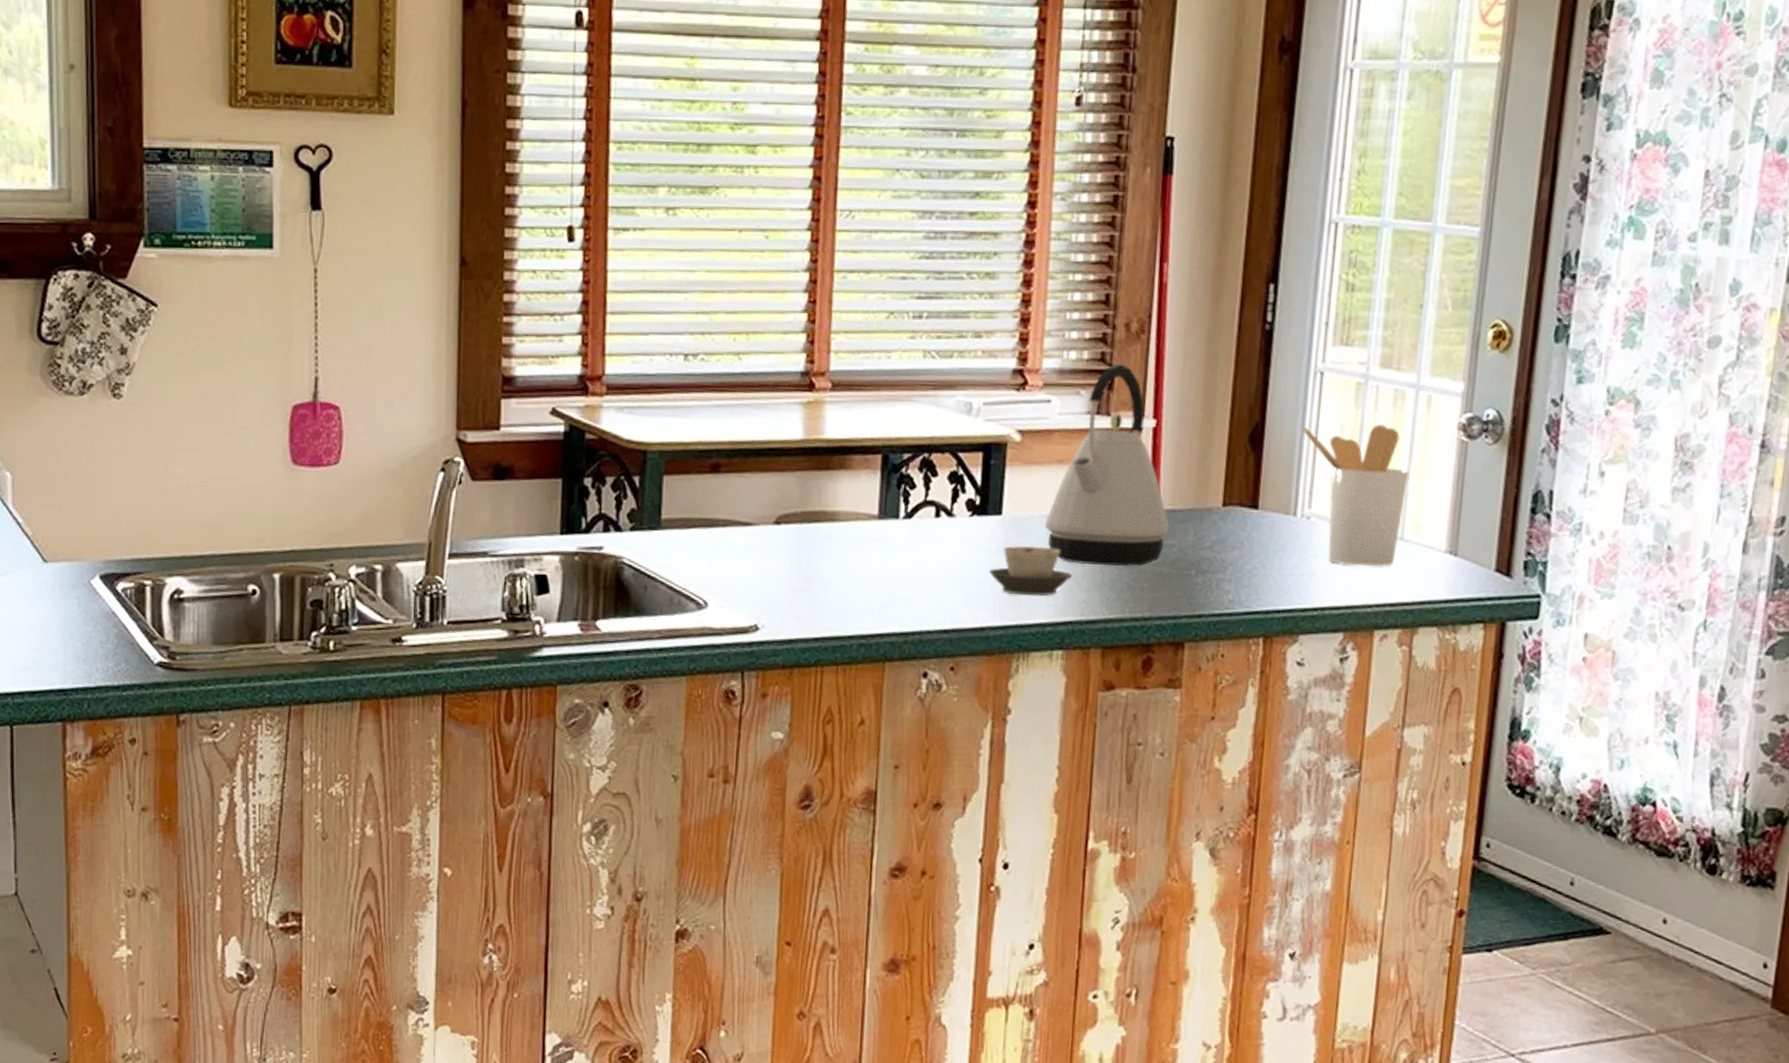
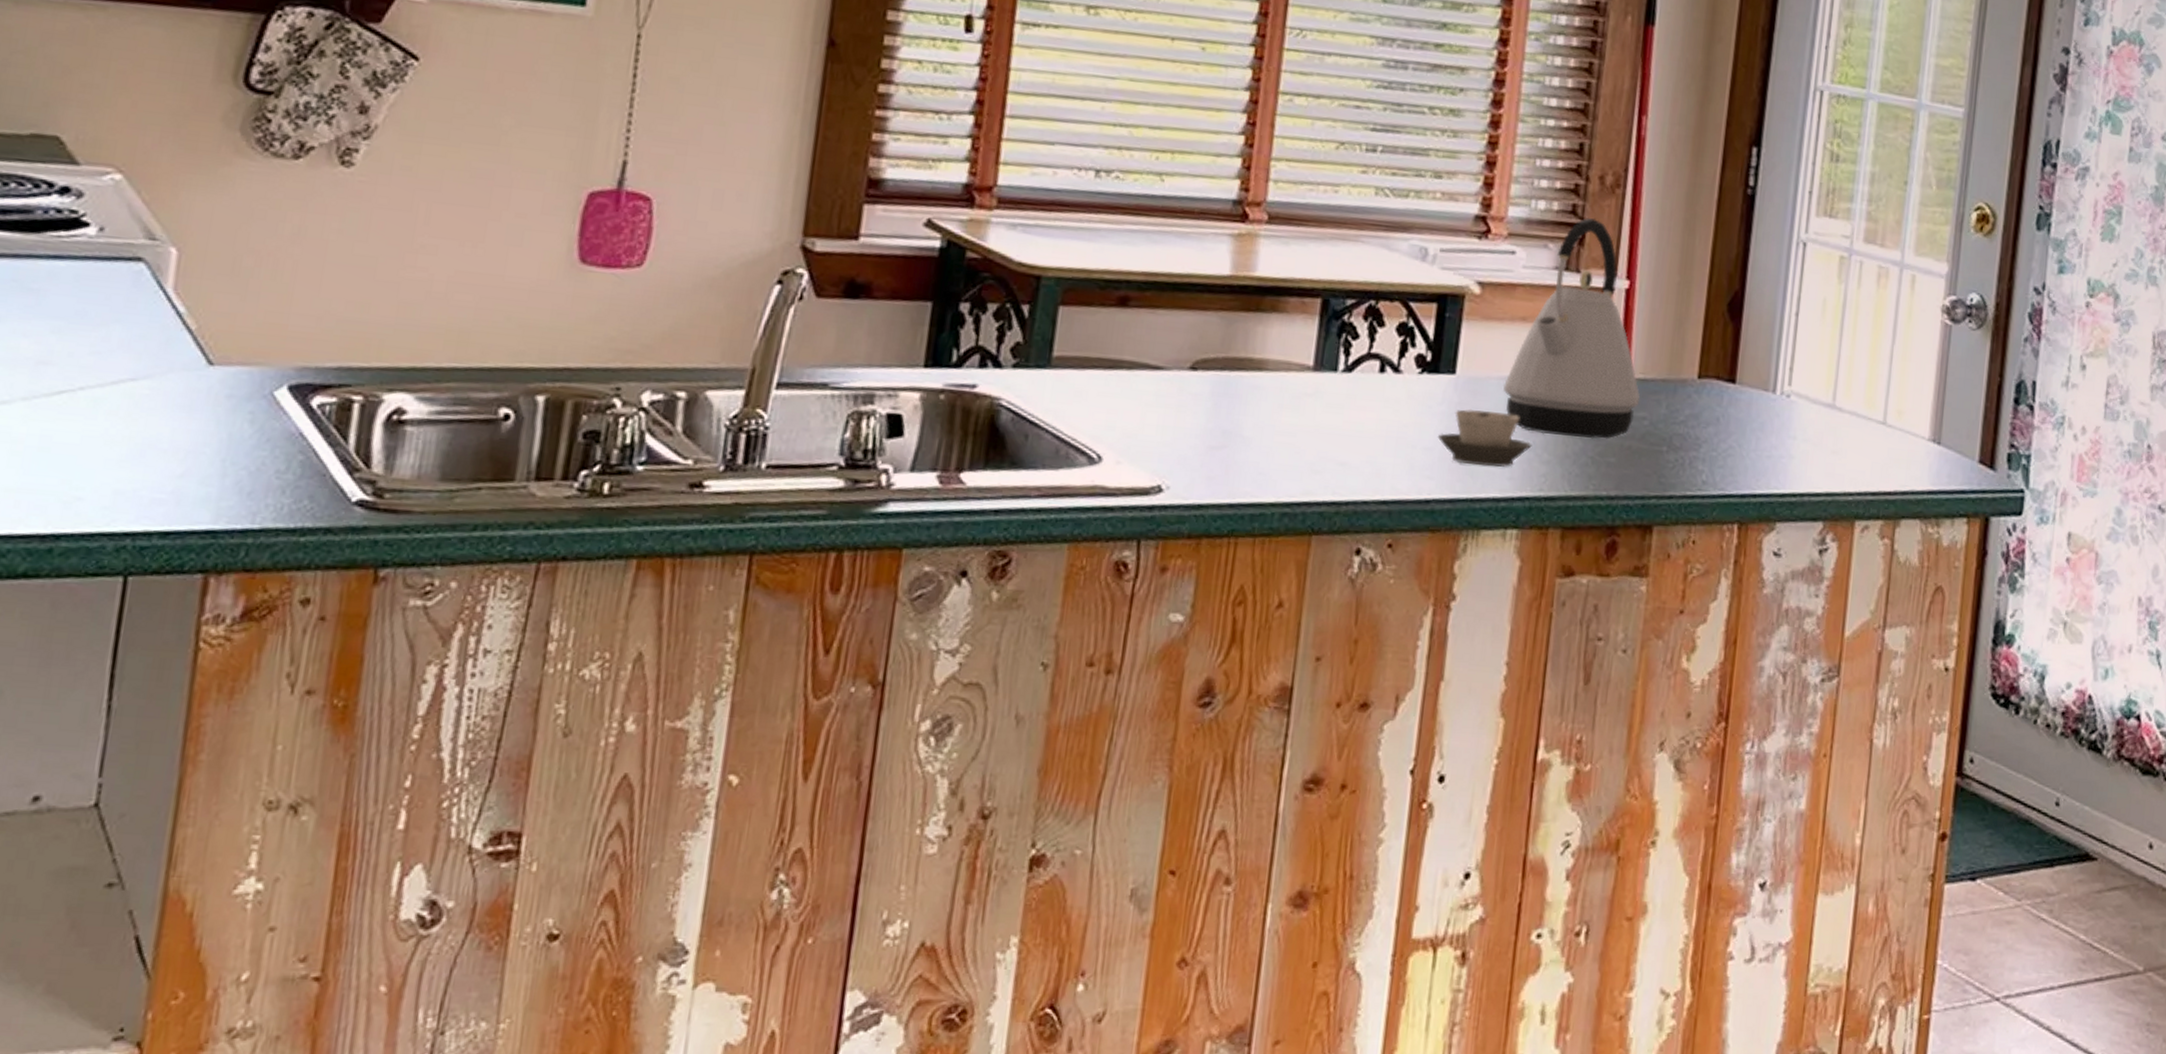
utensil holder: present [1301,423,1409,567] -> none [1782,299,1892,452]

